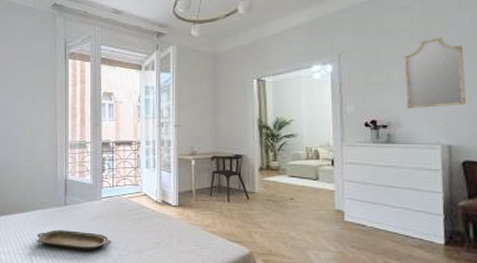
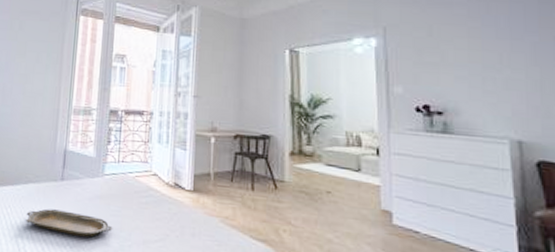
home mirror: present [404,38,467,109] -> none [460,15,538,95]

